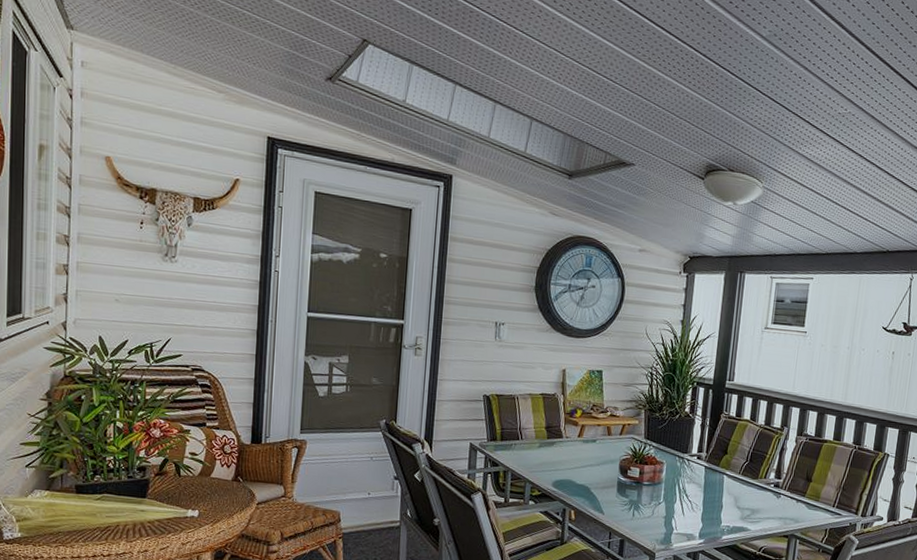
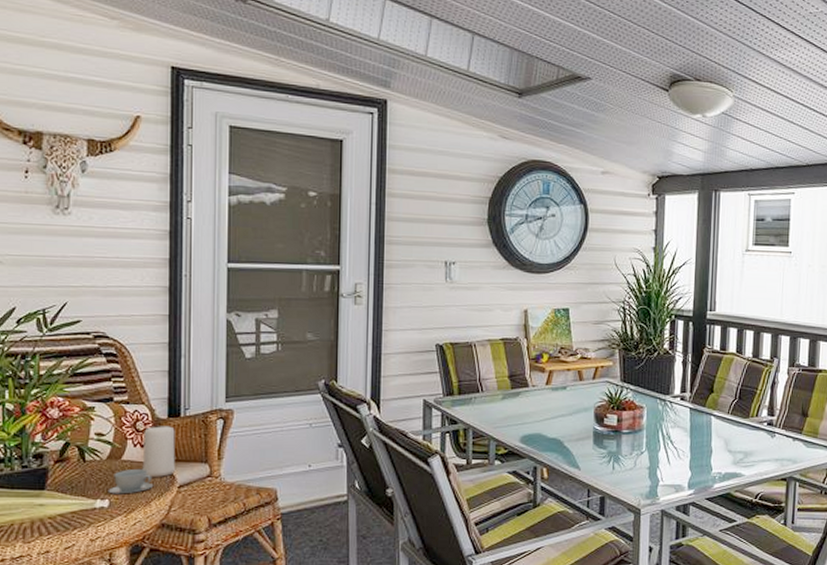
teacup: none [198,485,237,507] -> present [108,468,154,494]
candle: none [227,450,257,495] -> present [142,426,176,478]

